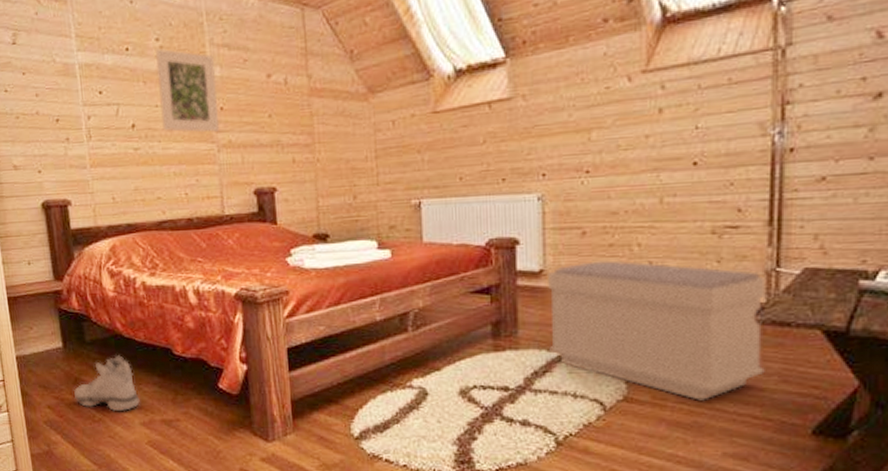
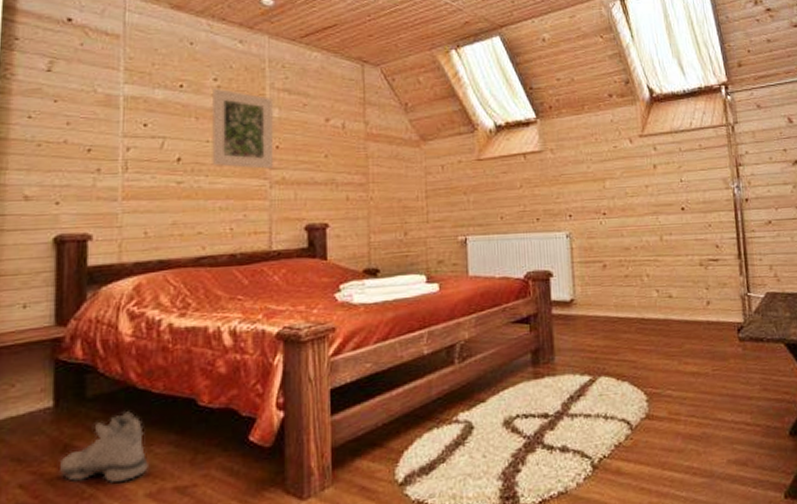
bench: present [546,260,767,401] -> none [576,289,750,413]

